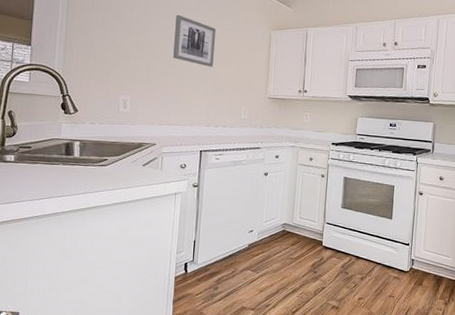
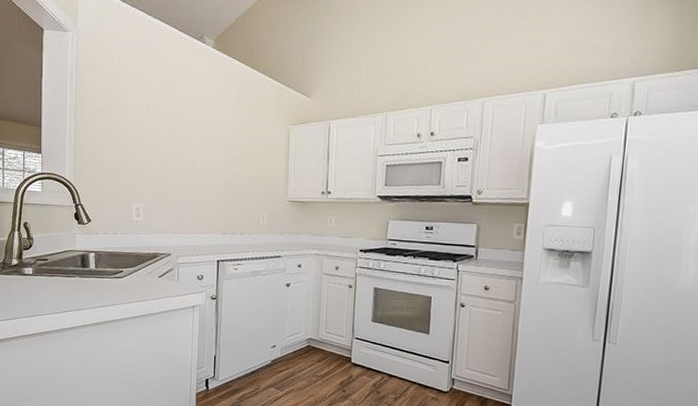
wall art: present [173,14,216,67] -> none [185,112,229,169]

